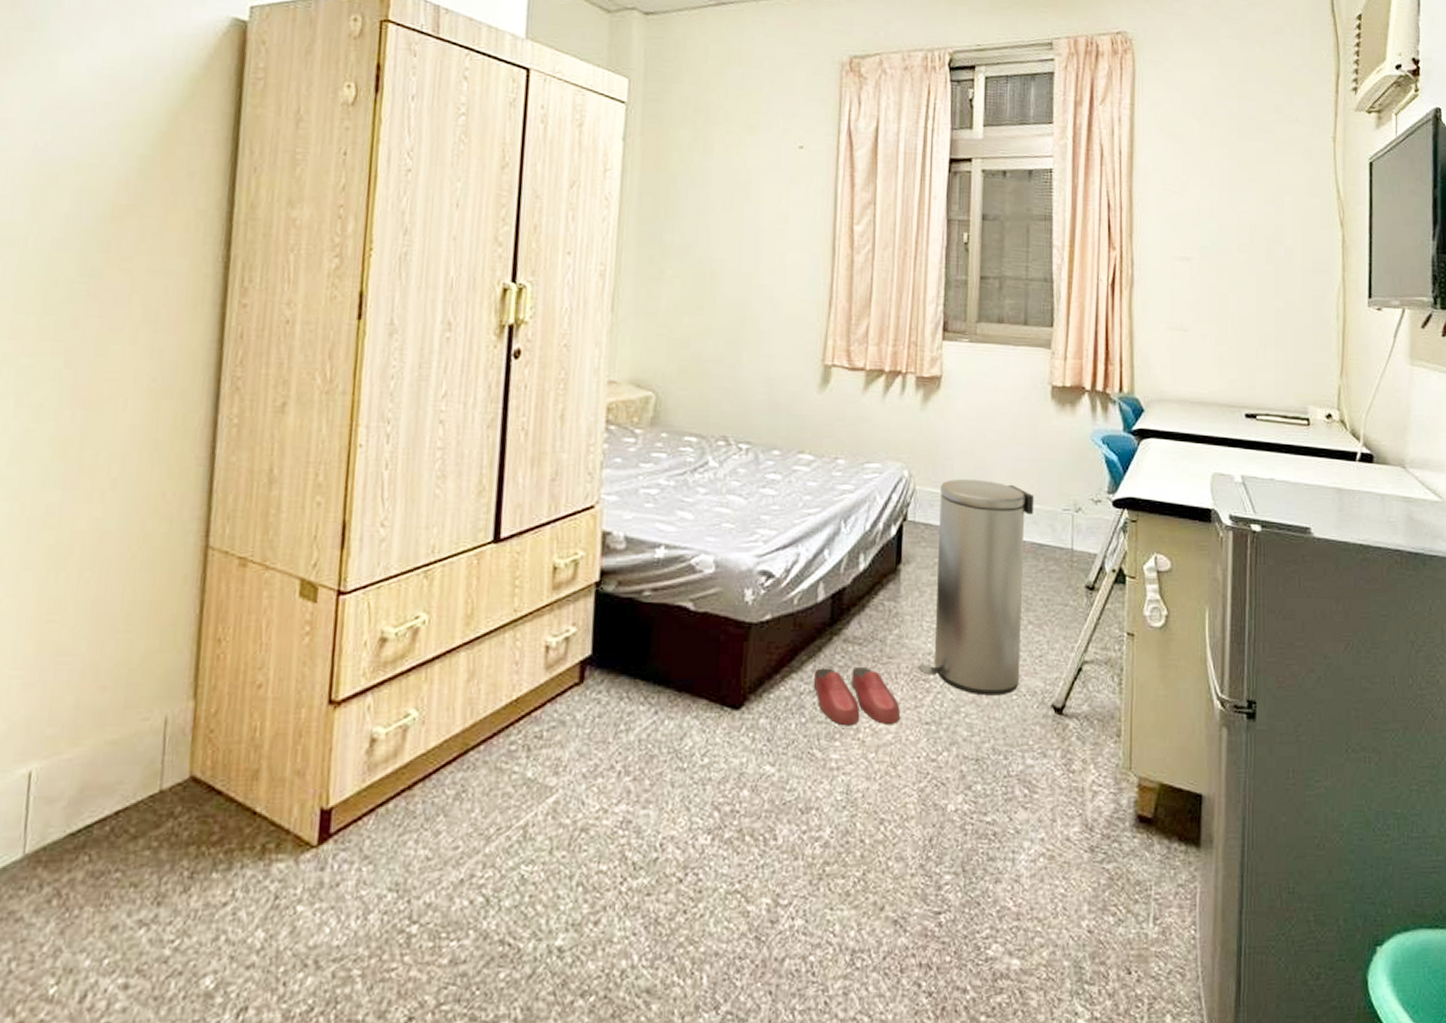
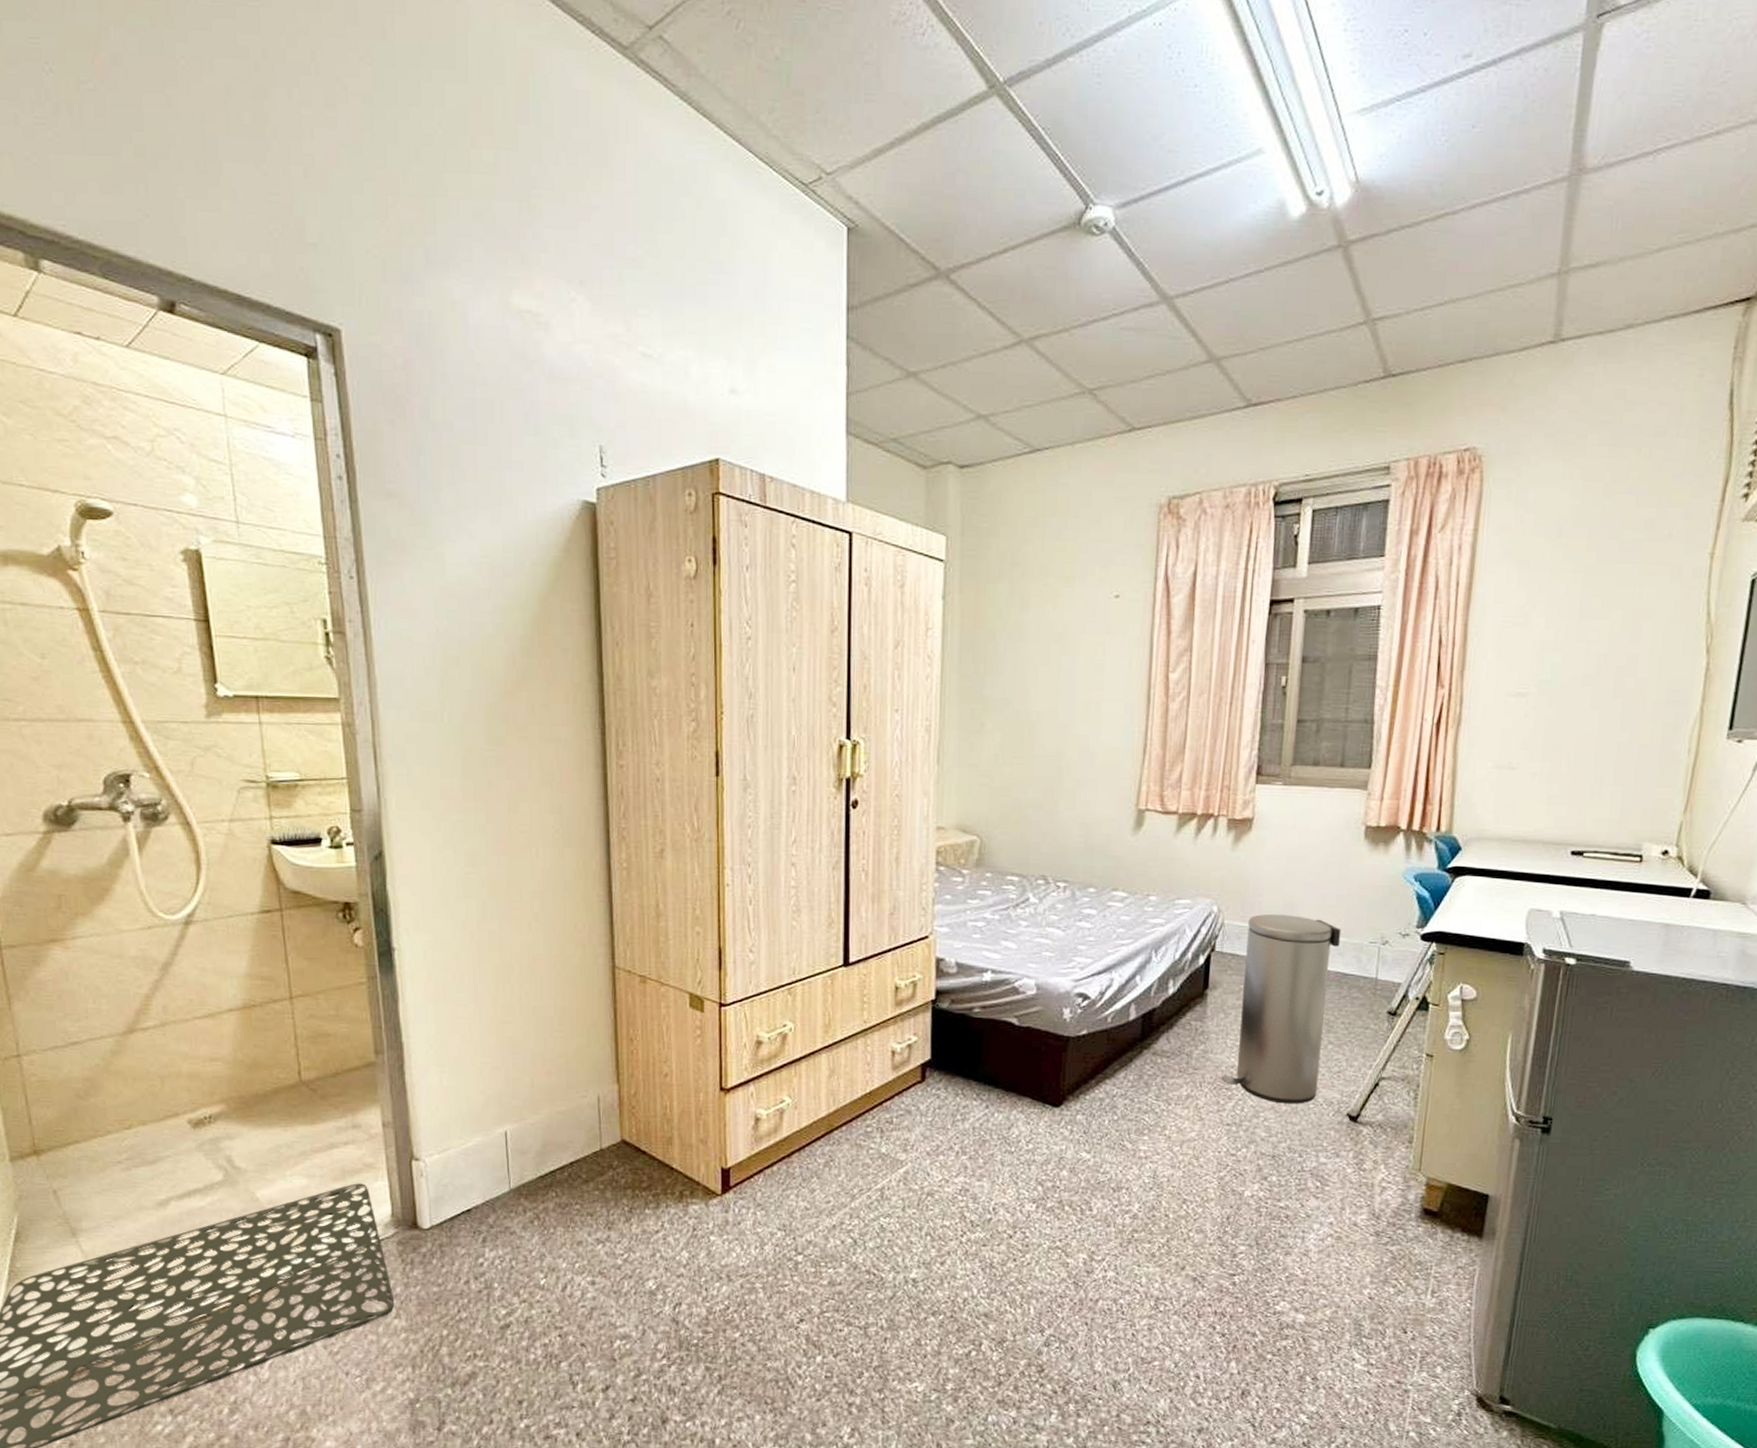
slippers: present [813,666,900,726] -> none [1125,1075,1204,1124]

